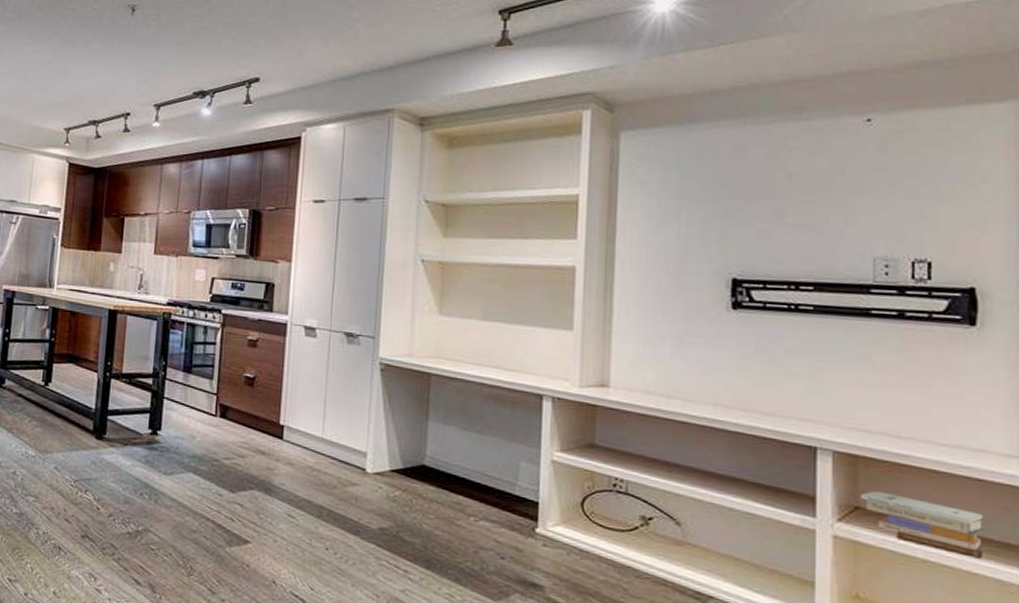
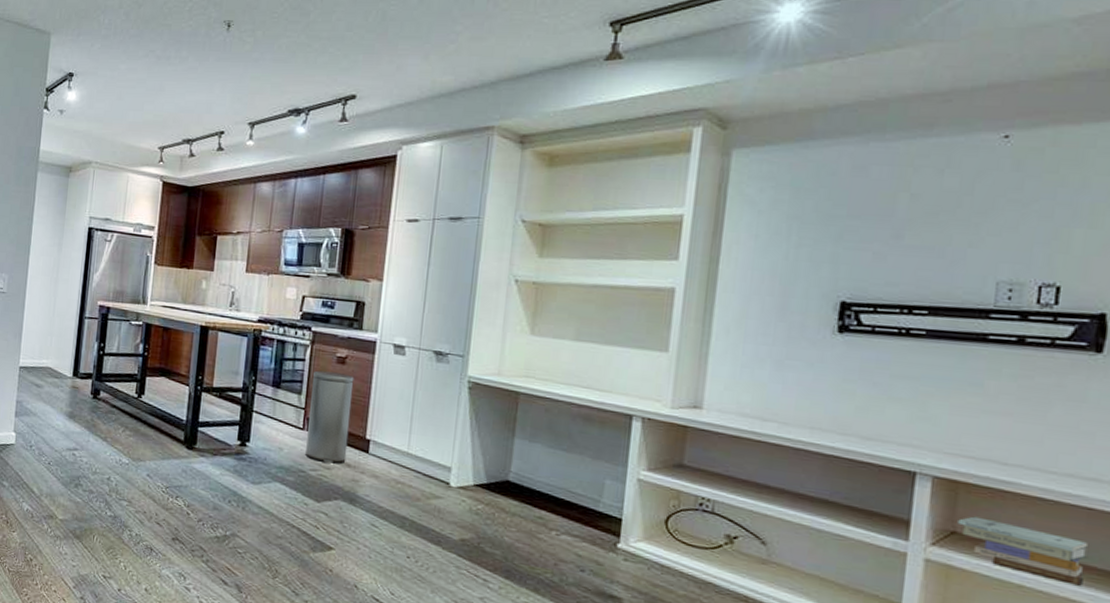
pedal bin: none [219,354,266,452] -> present [306,370,355,464]

